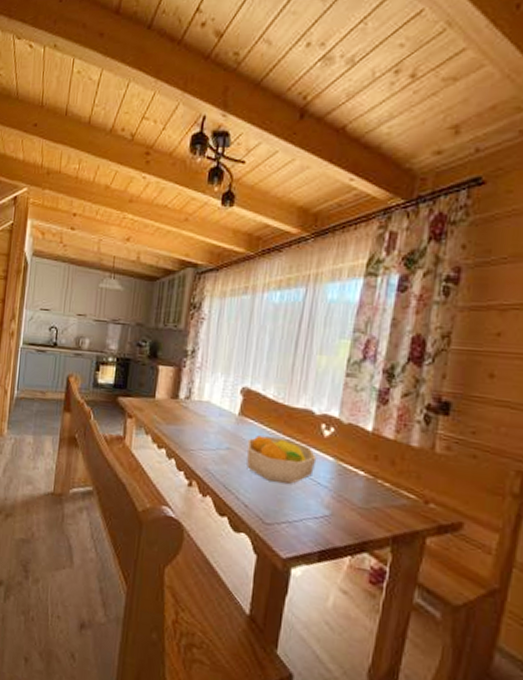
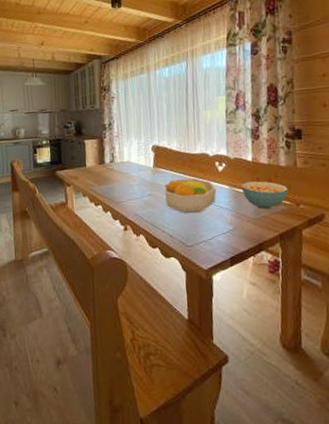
cereal bowl: none [350,457,416,500] -> present [241,181,288,210]

